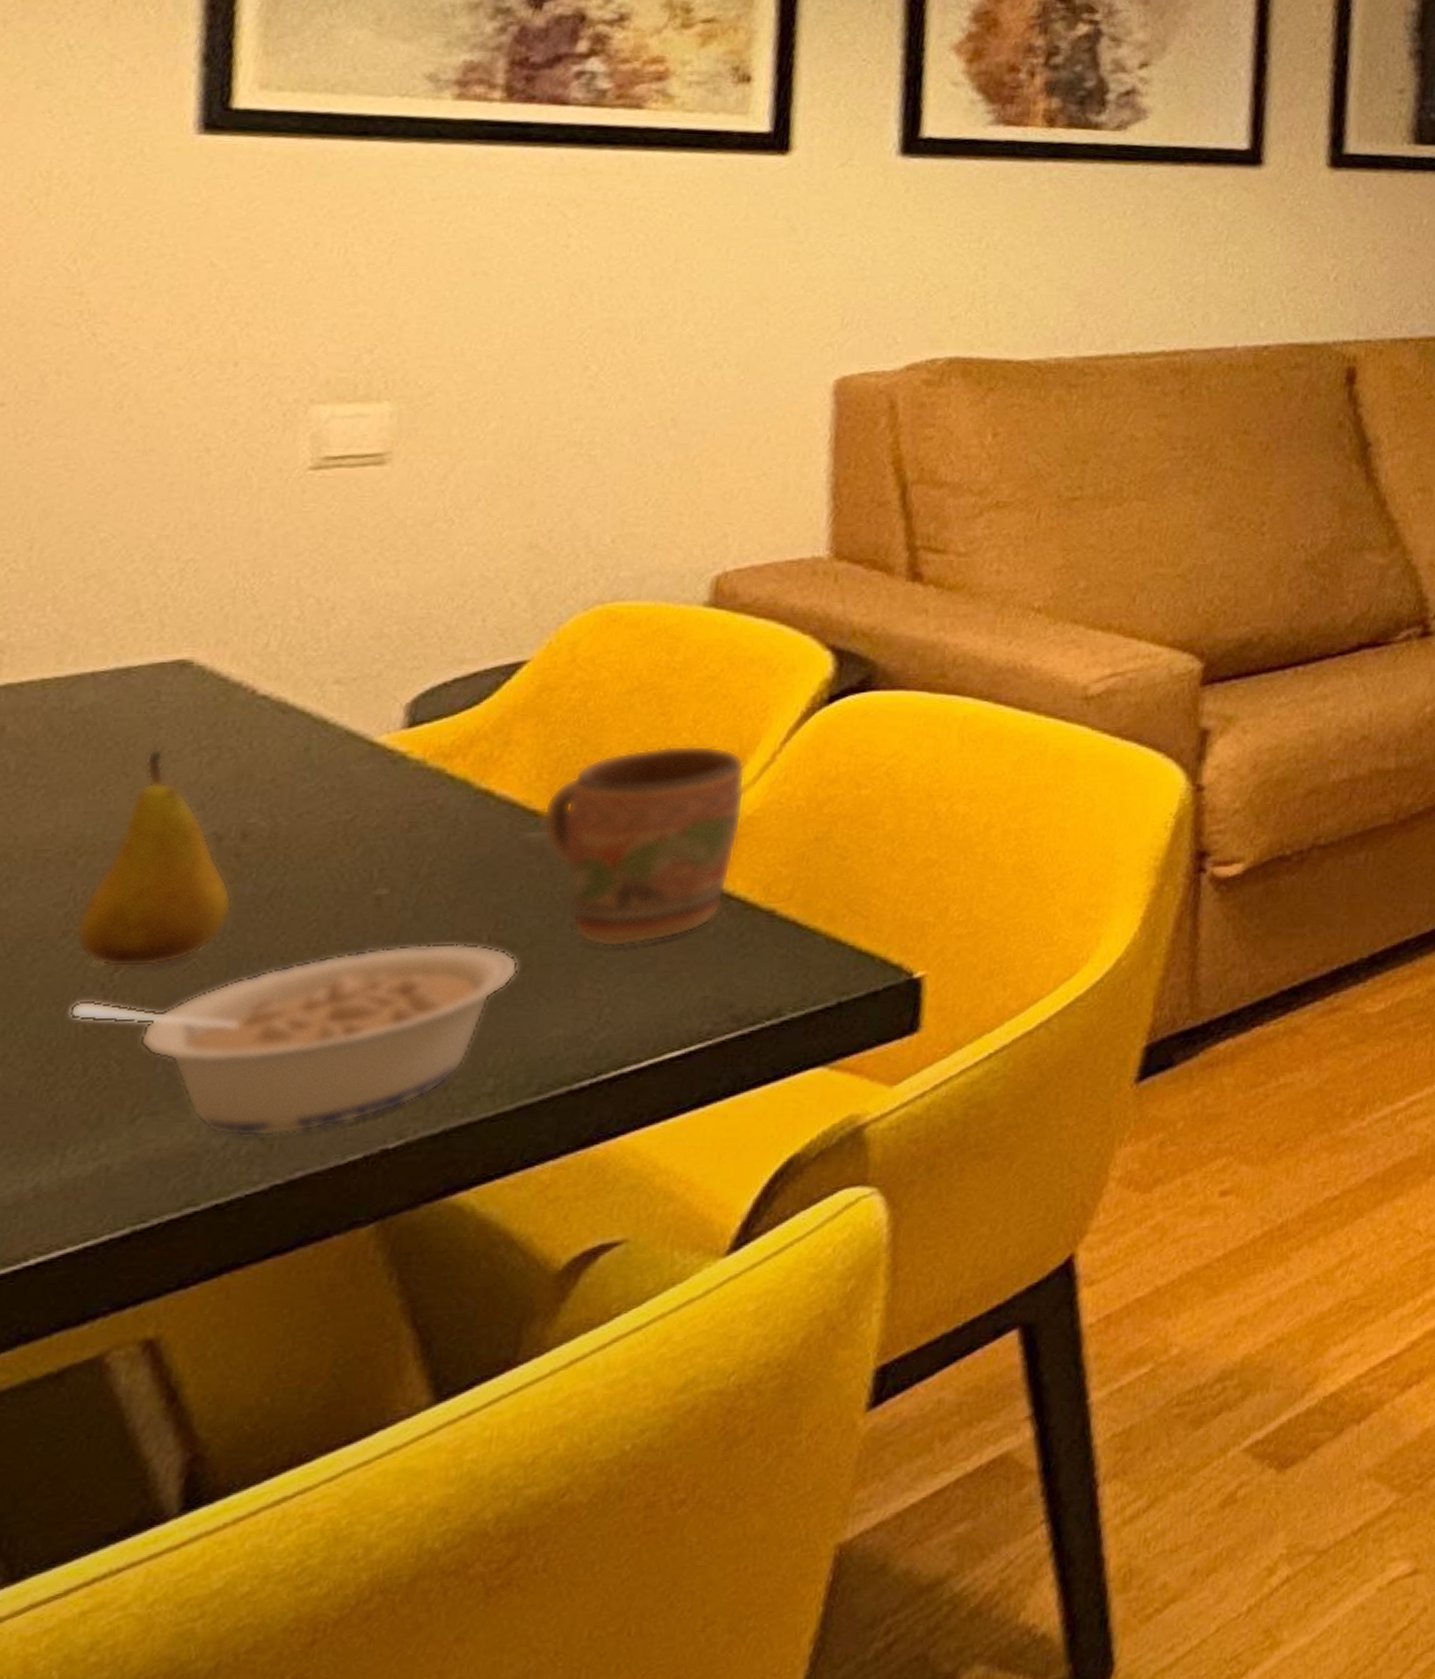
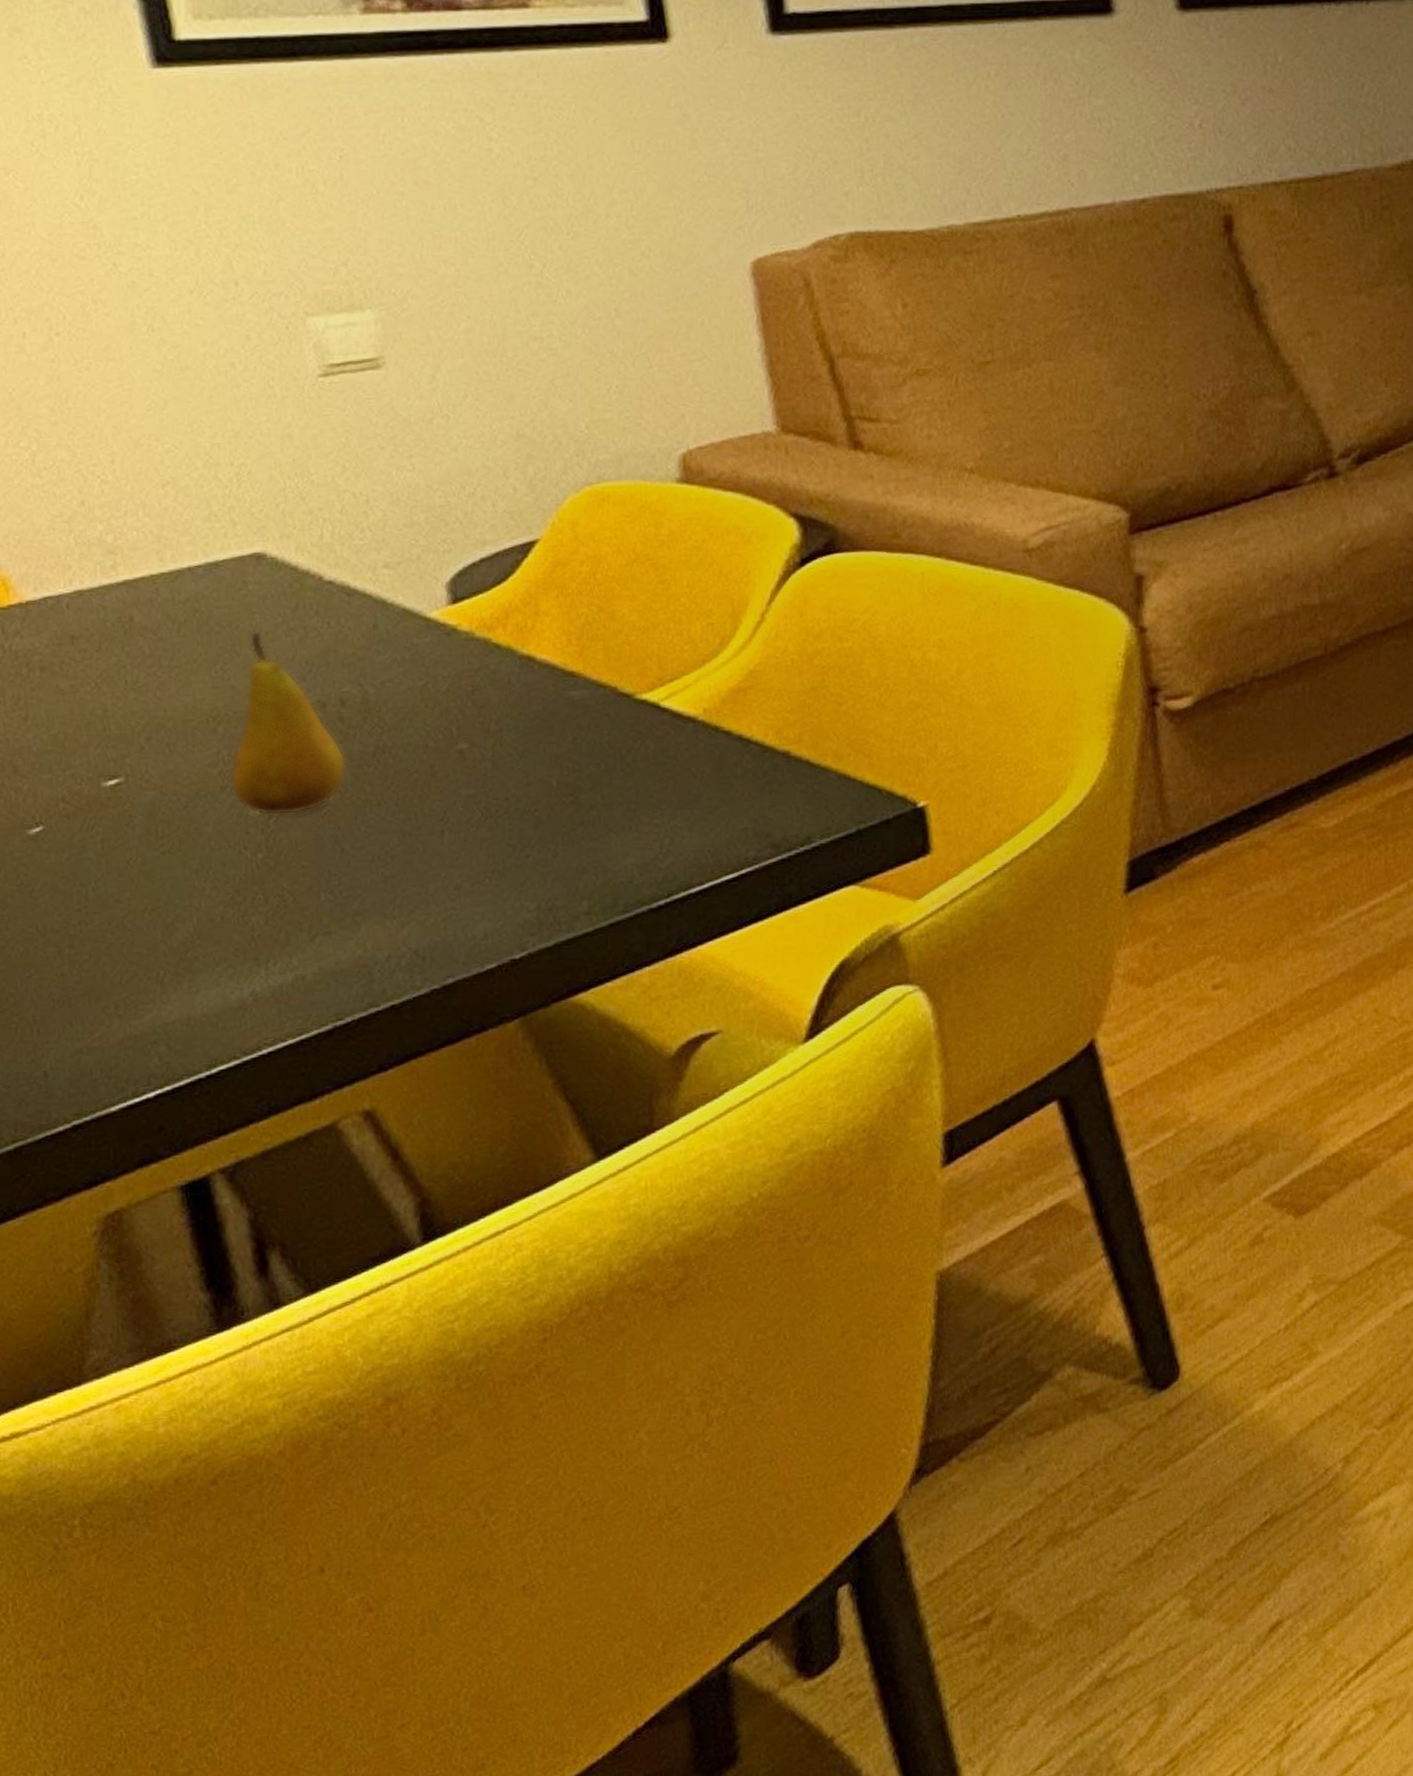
legume: present [69,943,518,1138] -> none [242,787,587,952]
mug: present [541,745,746,947] -> none [579,608,747,788]

